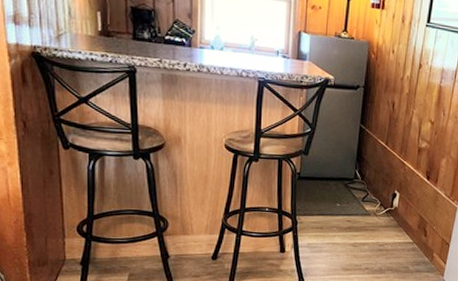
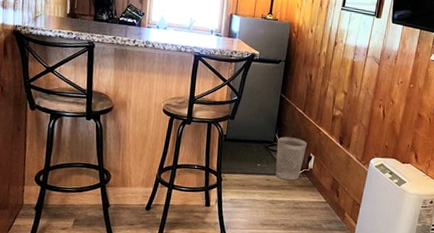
wastebasket: none [356,172,391,221] -> present [275,136,307,180]

